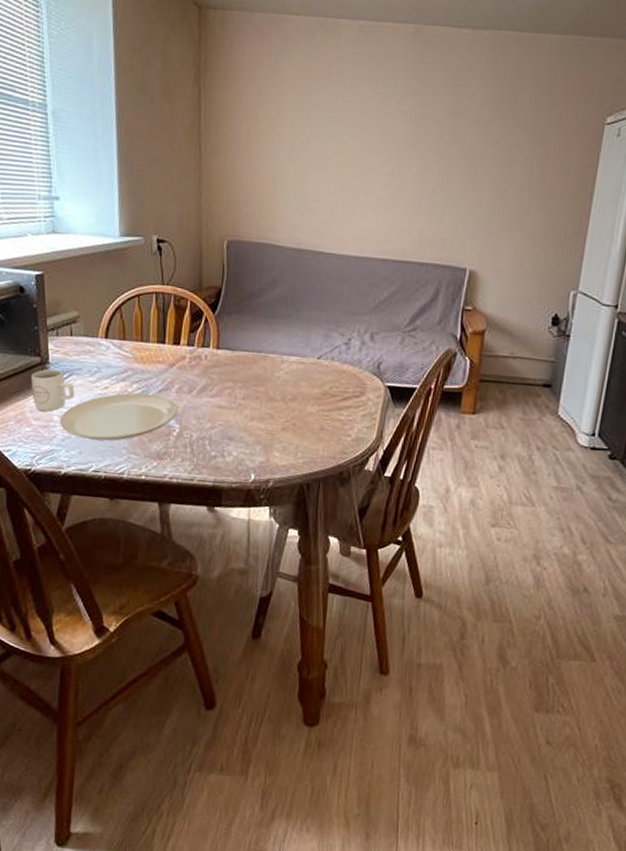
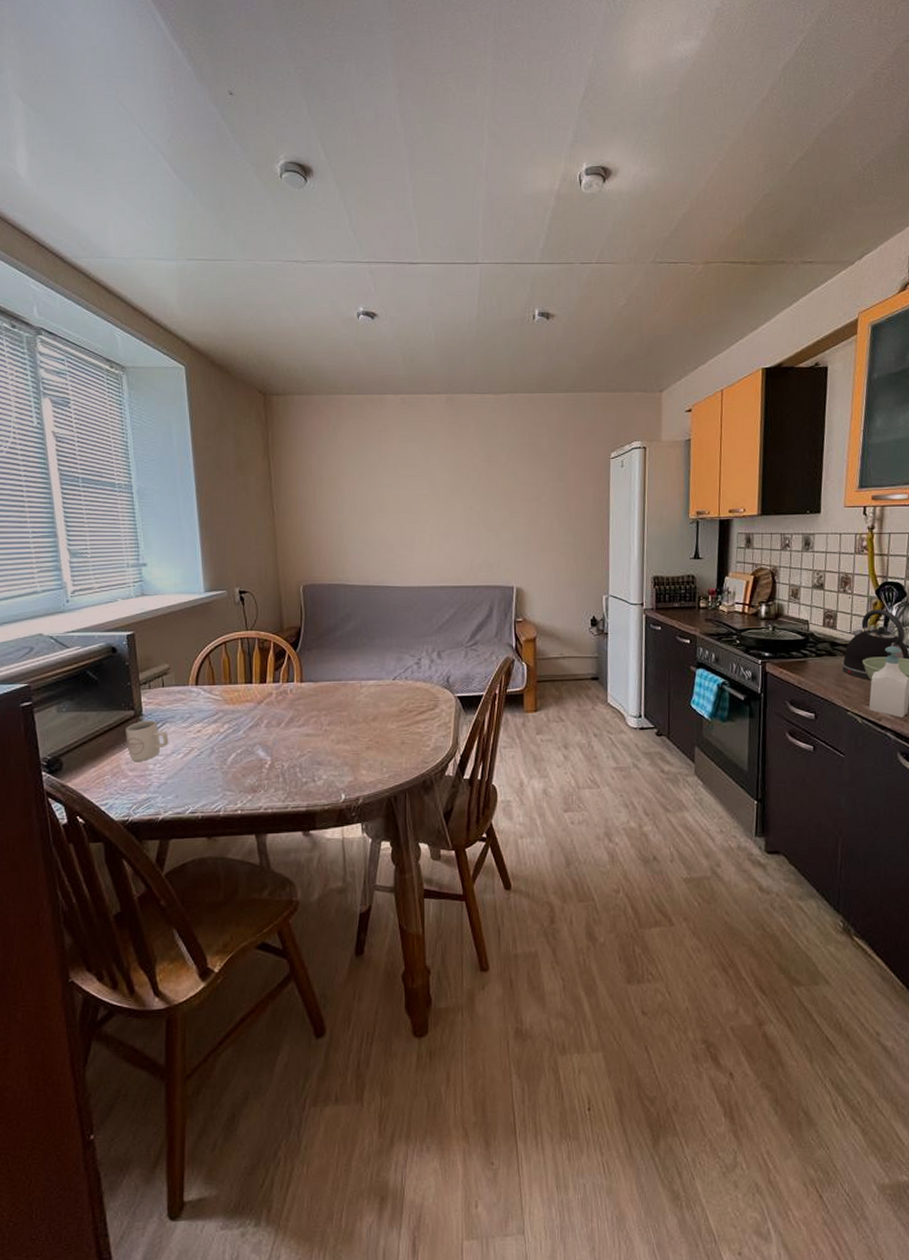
plate: present [59,393,178,441] -> none [154,731,268,782]

